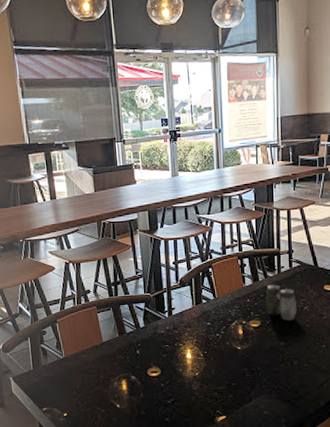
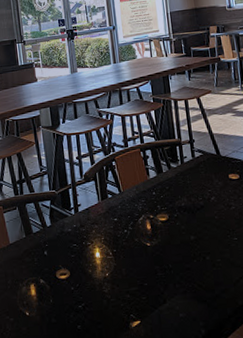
salt and pepper shaker: present [266,284,297,321] -> none [171,175,204,213]

